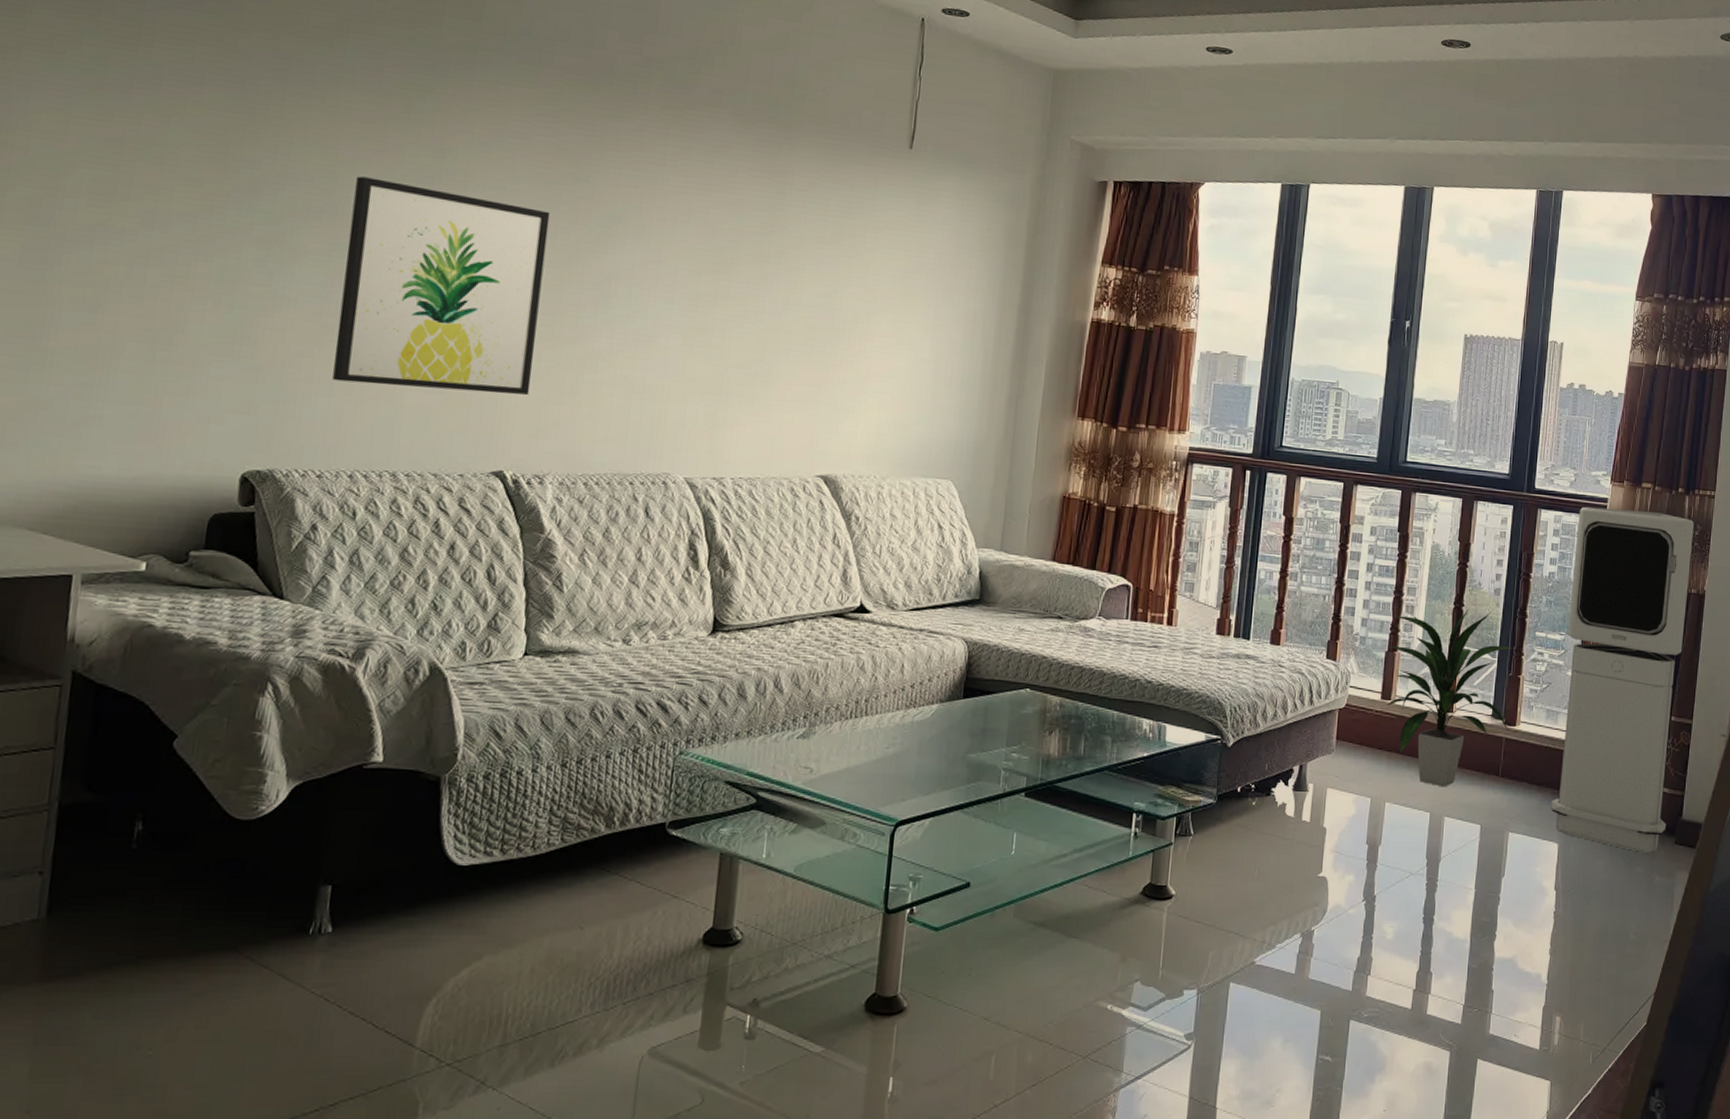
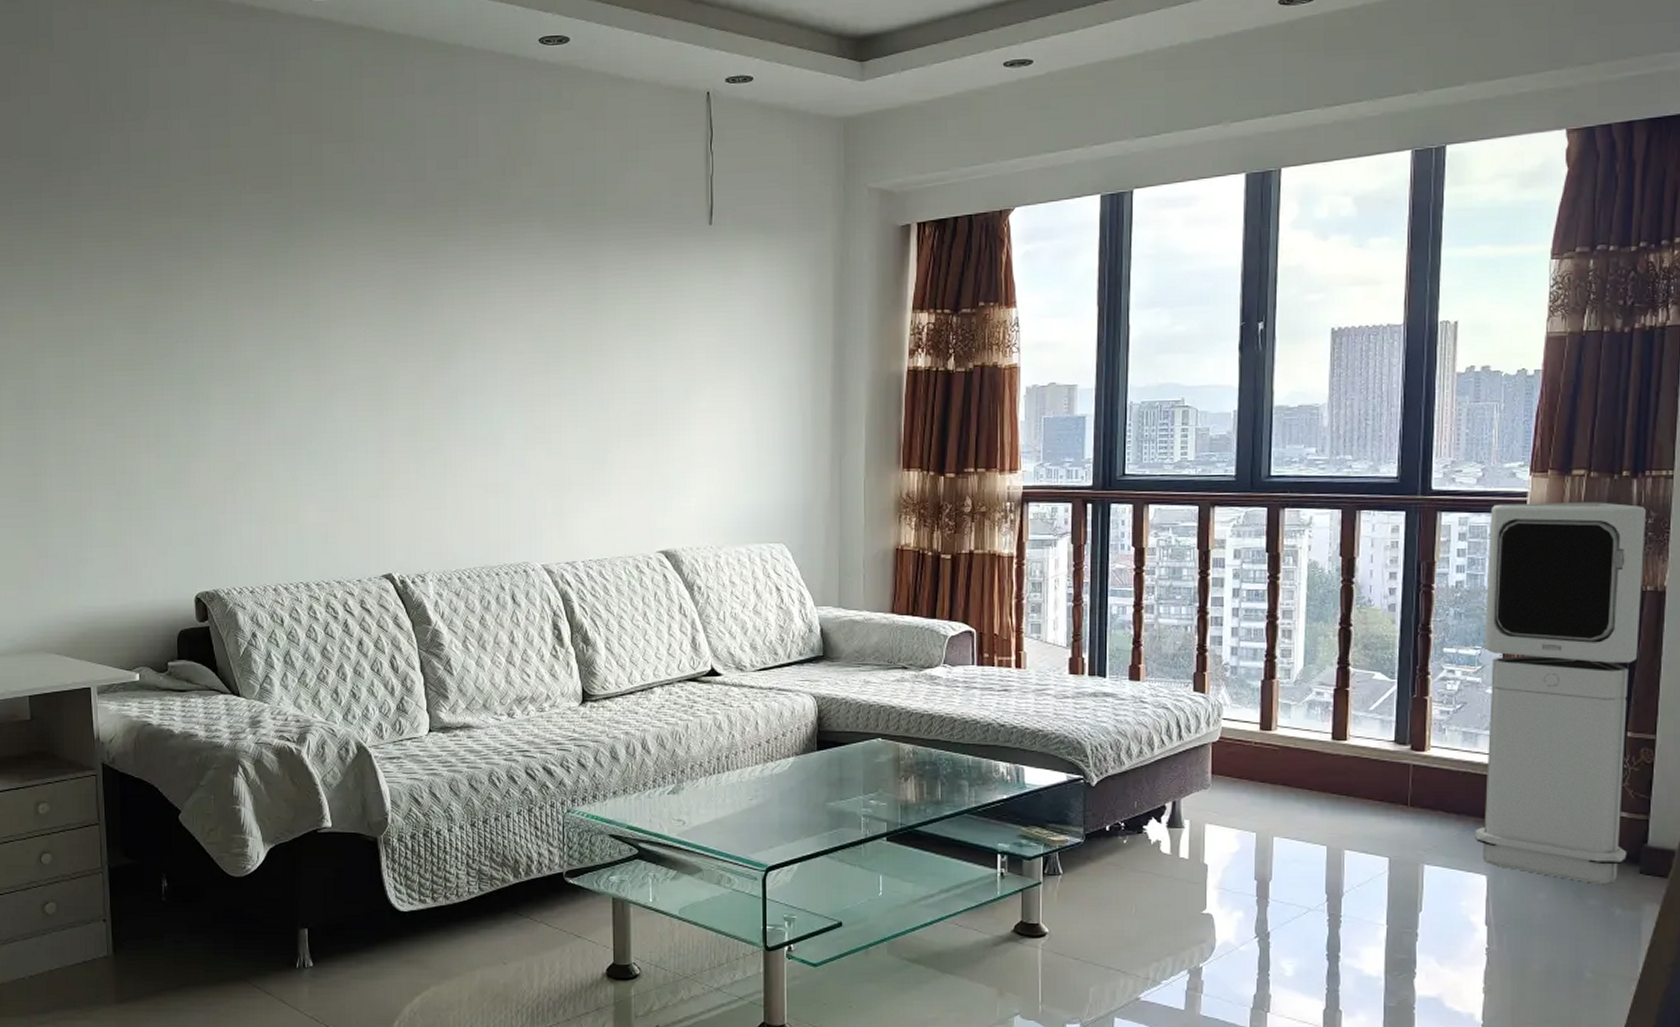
wall art: present [332,176,550,395] -> none [245,330,404,510]
indoor plant: present [1384,608,1513,787] -> none [1259,628,1417,819]

